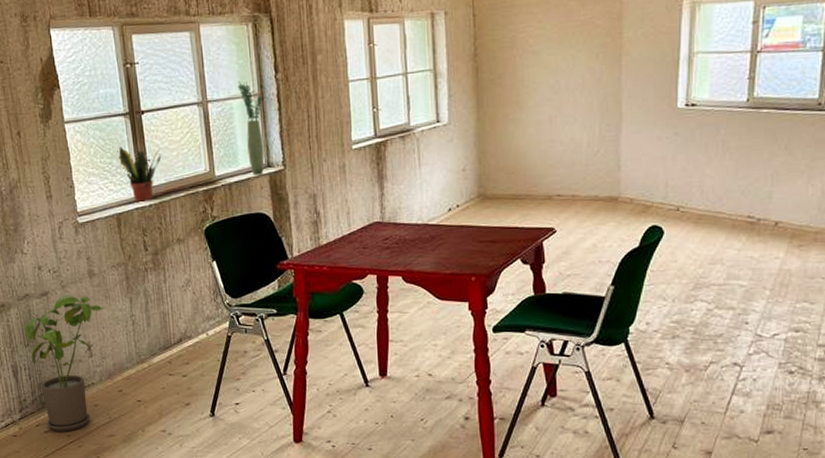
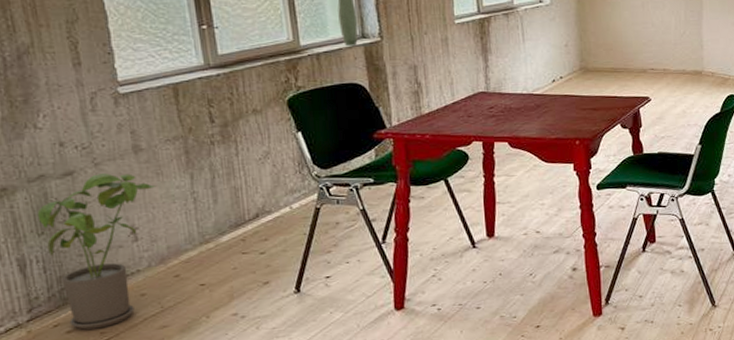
potted plant: present [117,146,162,202] -> none [174,11,233,71]

